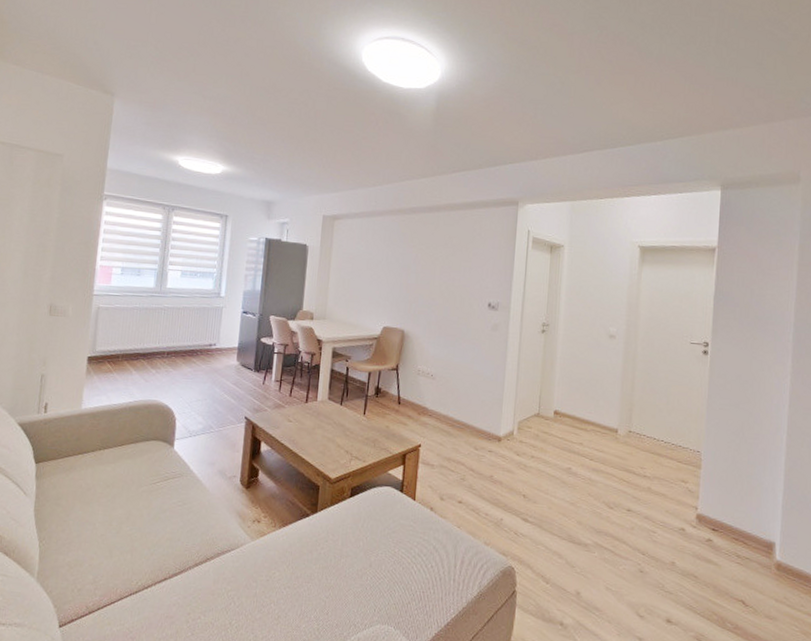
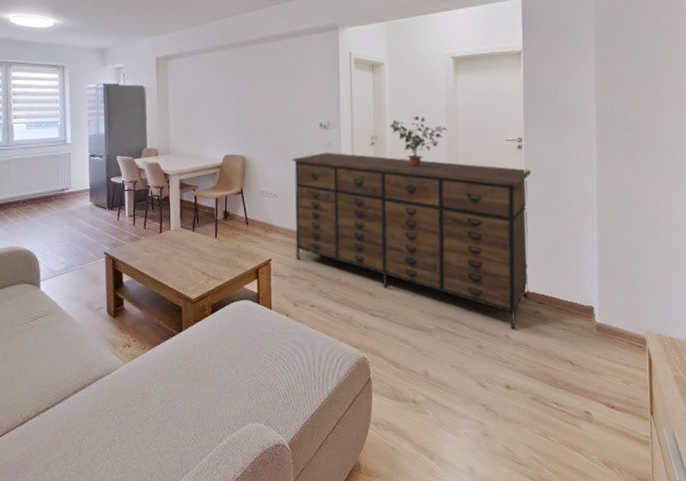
sideboard: none [447,335,716,556] -> present [292,152,531,329]
potted plant: none [564,306,627,362] -> present [390,116,448,167]

